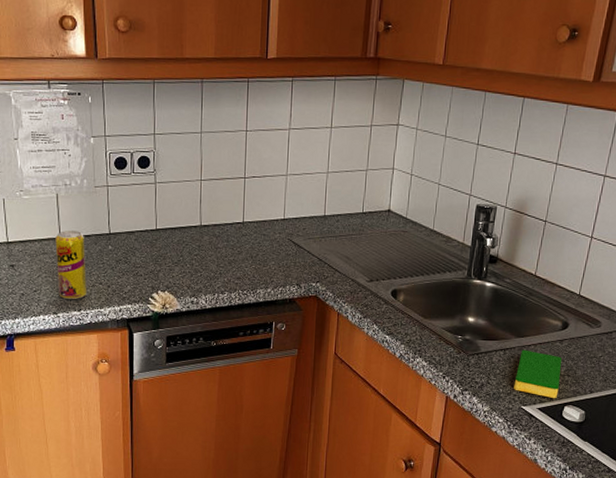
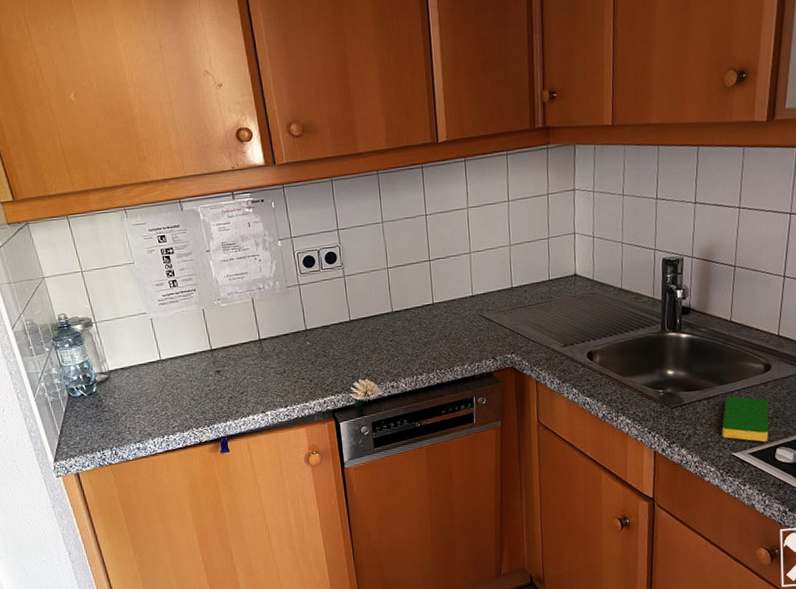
beverage can: present [55,231,87,300] -> none [255,331,292,398]

